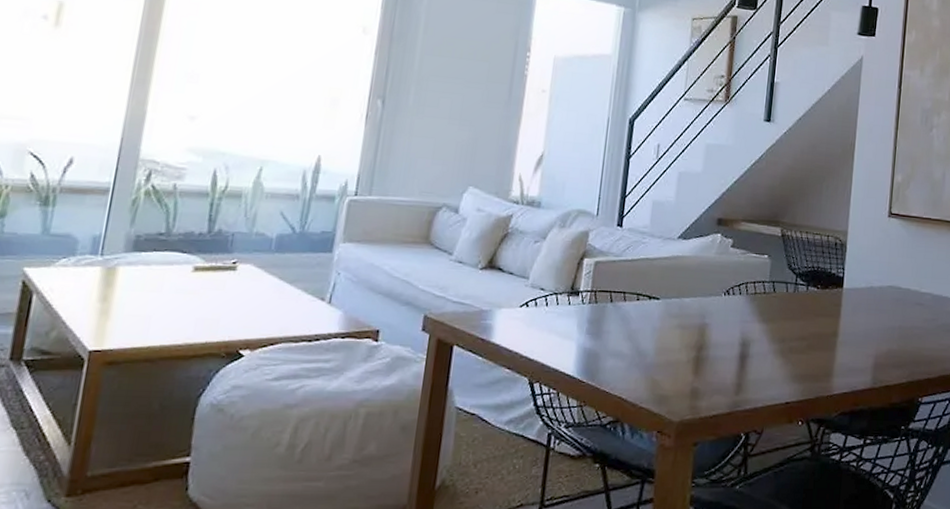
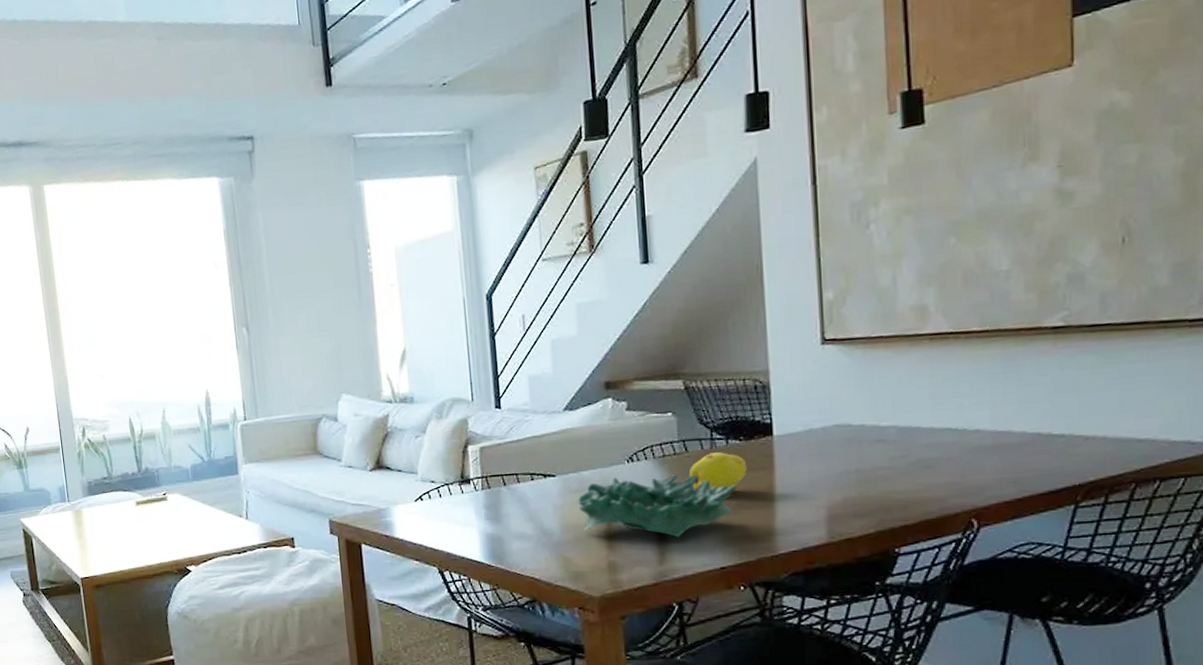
decorative bowl: none [675,307,809,371] -> present [578,474,737,538]
fruit: none [773,296,820,331] -> present [689,452,747,490]

